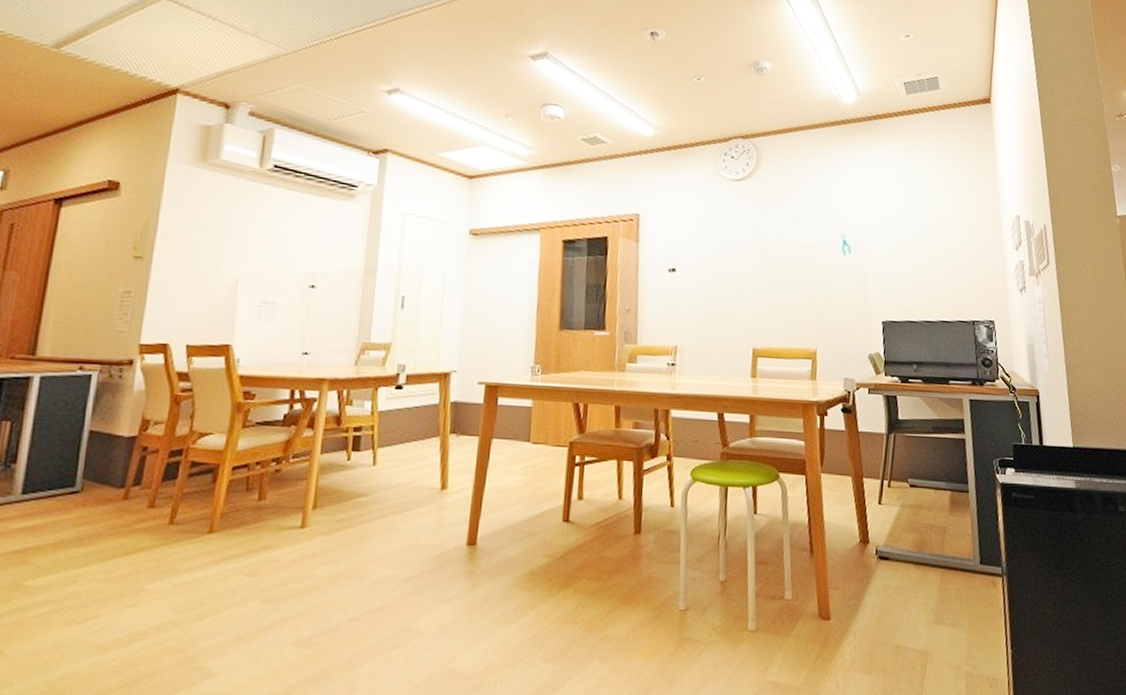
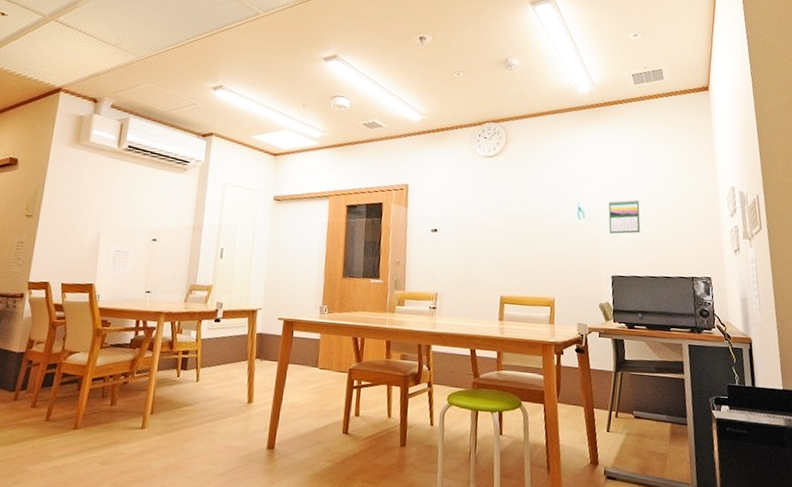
calendar: none [878,231,915,272] -> present [608,199,641,234]

